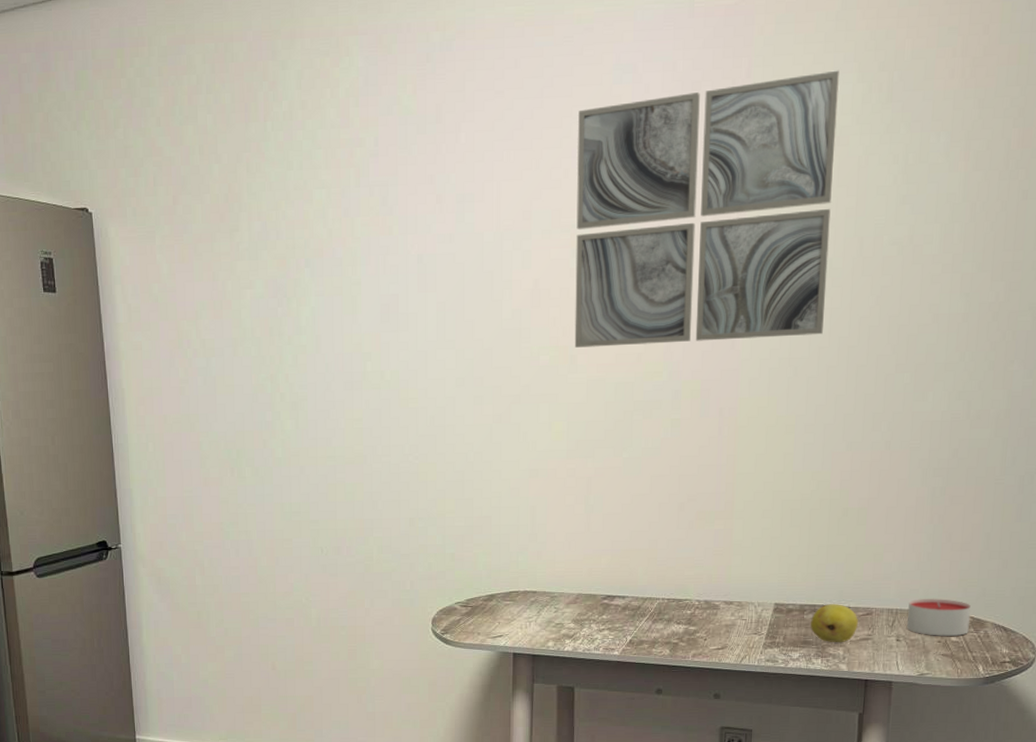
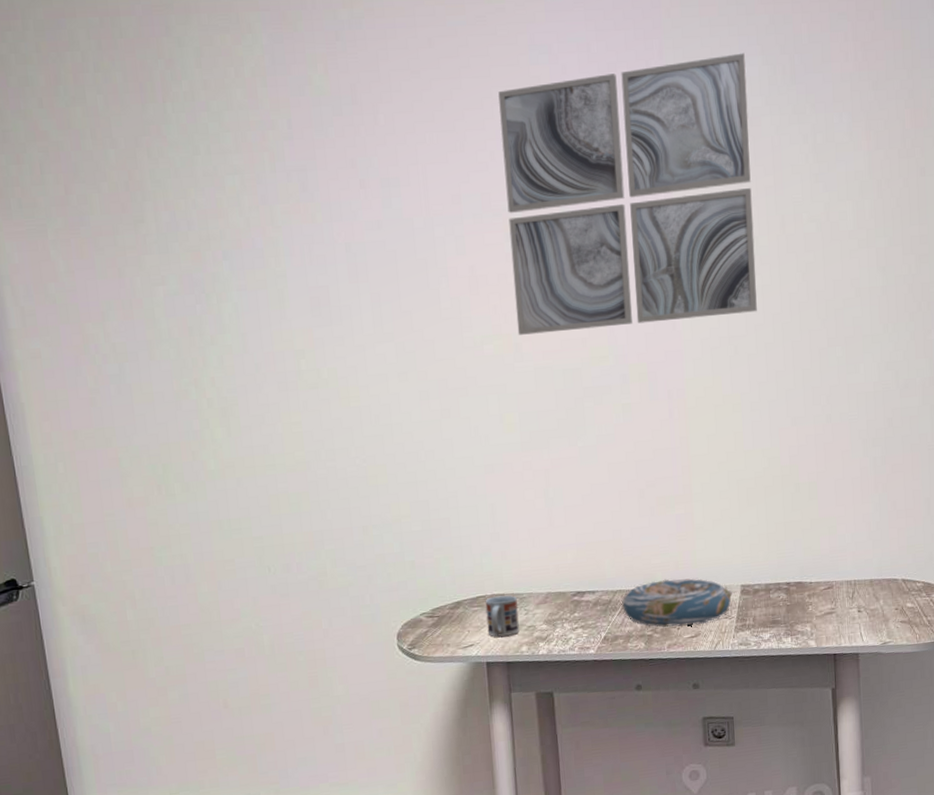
cup: none [517,592,548,630] -> present [485,595,520,637]
decorative bowl: none [650,591,765,639] -> present [621,577,733,628]
fruit: present [811,604,858,642] -> none [777,580,821,620]
candle: present [907,599,972,636] -> none [864,566,922,604]

